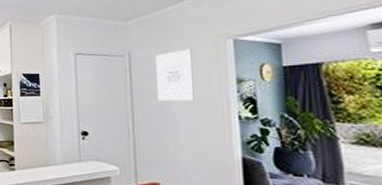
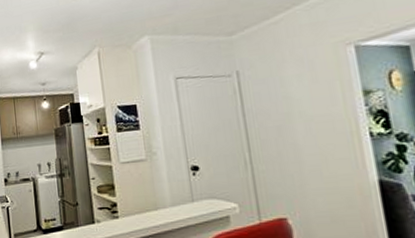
wall art: present [156,48,195,101] -> none [267,60,318,124]

